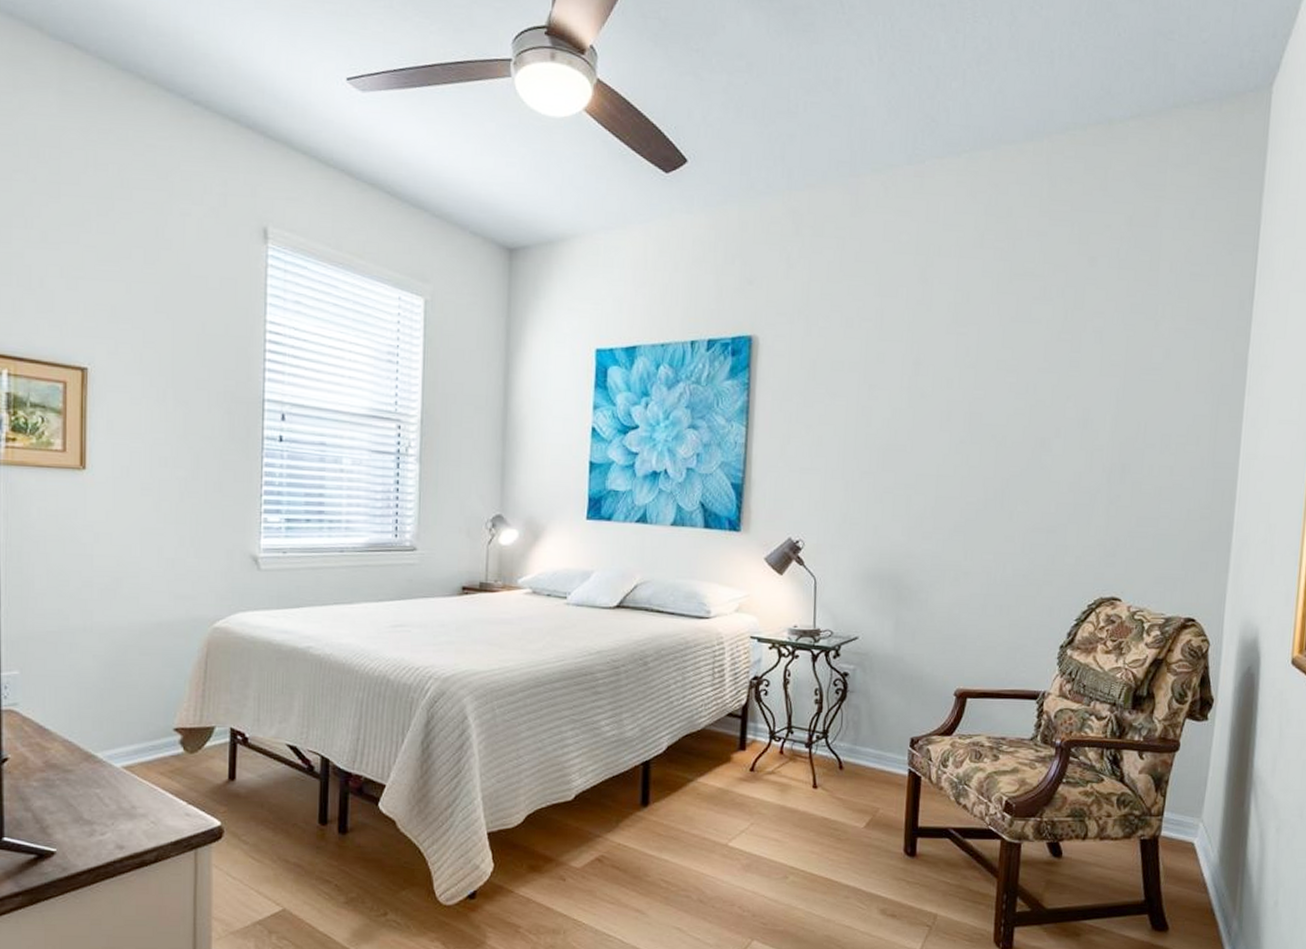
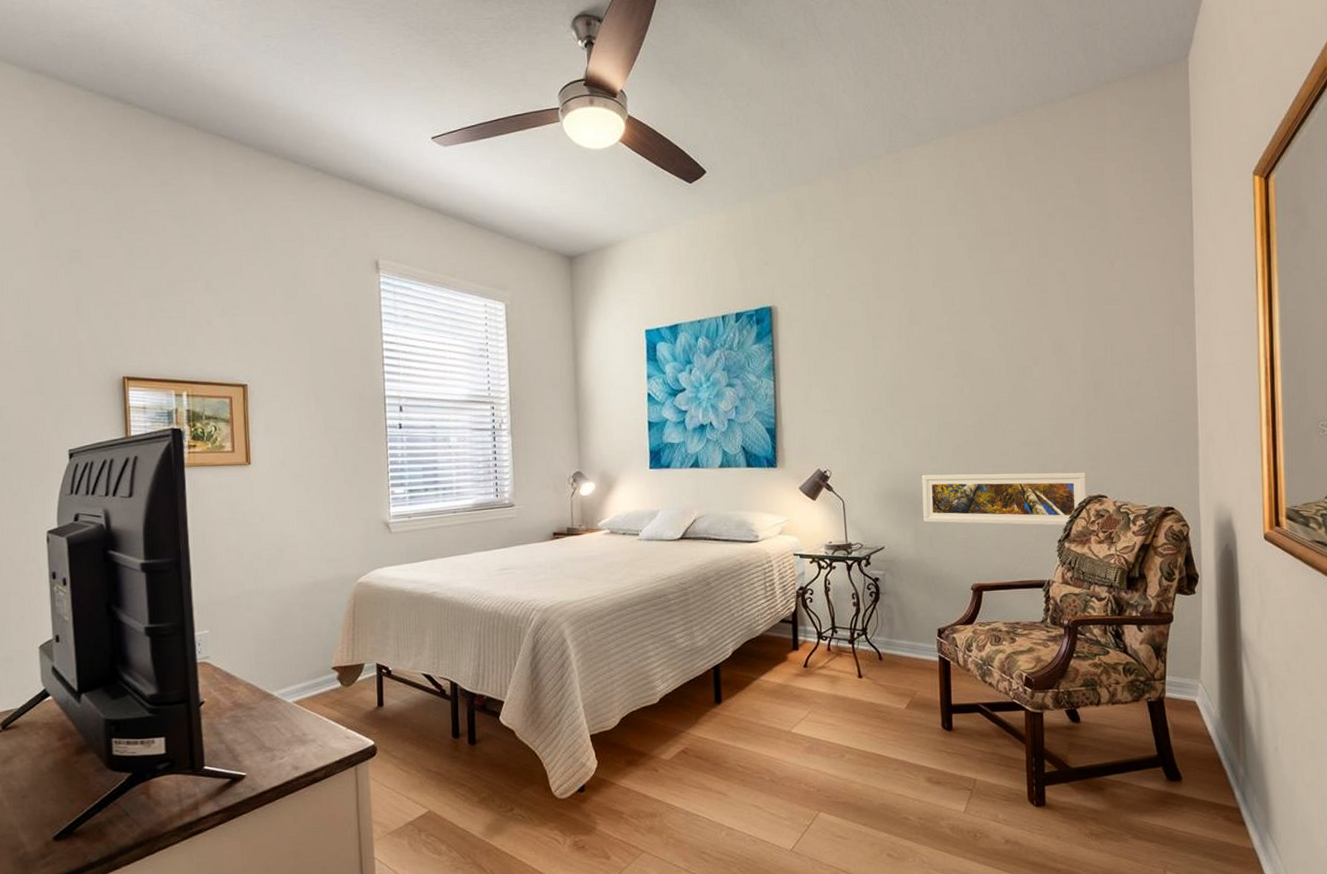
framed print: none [907,556,1100,630] -> present [922,472,1086,526]

